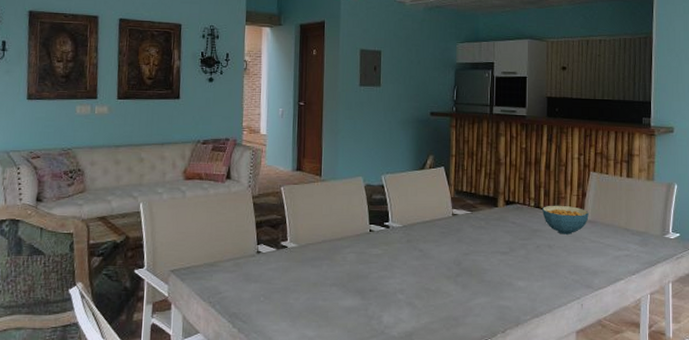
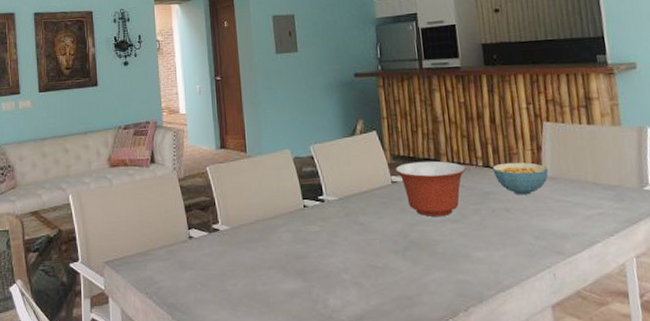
mixing bowl: none [457,198,520,248] -> present [395,160,466,217]

